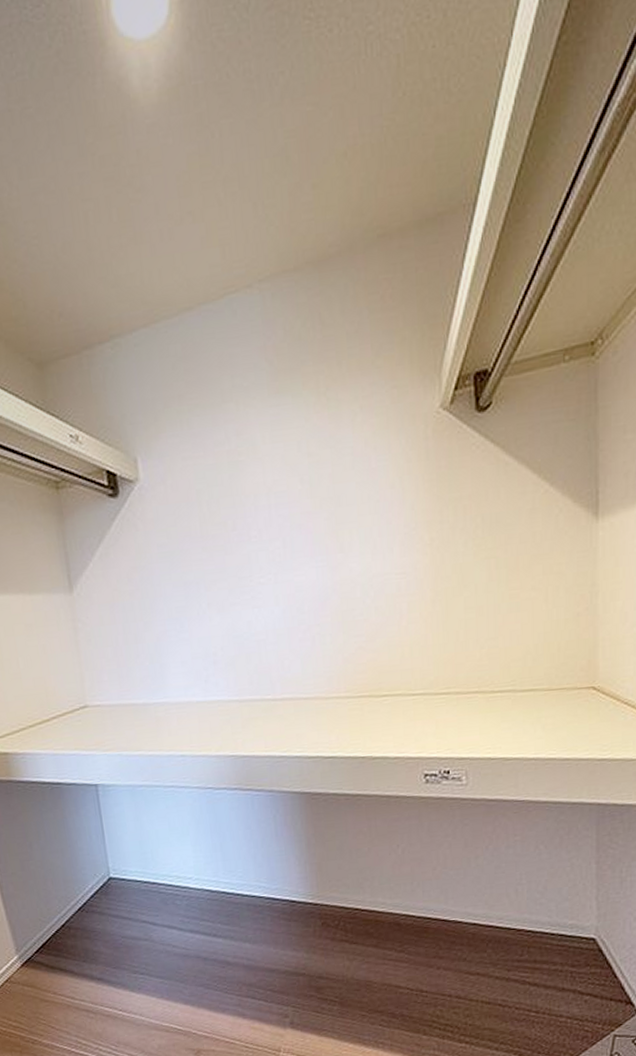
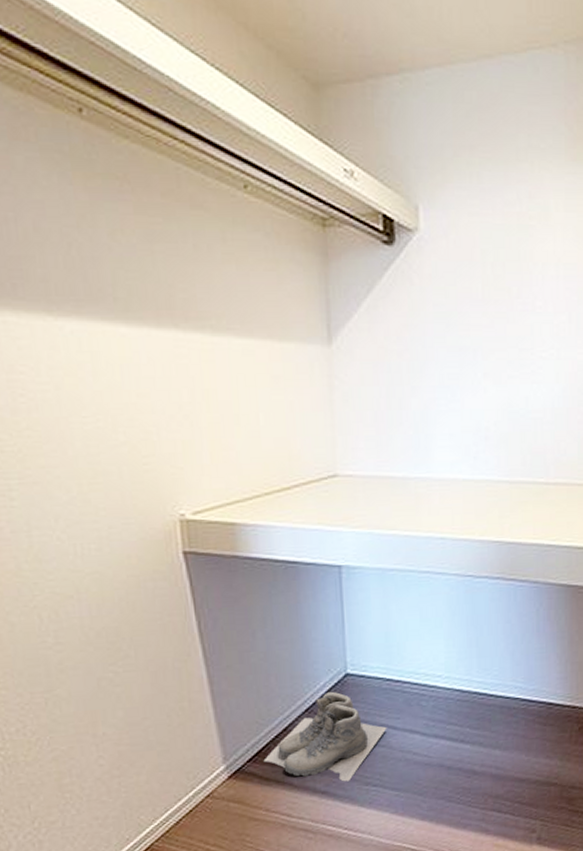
boots: none [48,893,148,970] -> present [263,691,387,782]

